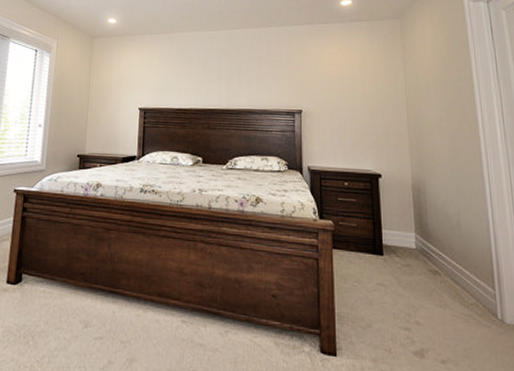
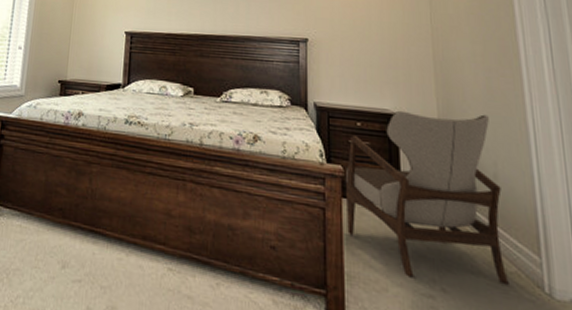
armchair: none [335,170,470,315] -> present [345,110,509,286]

